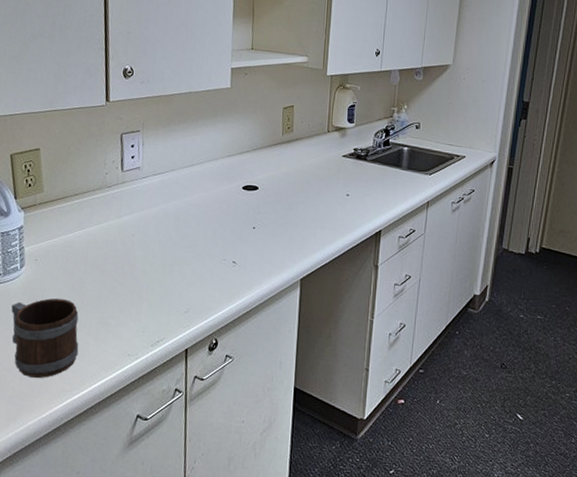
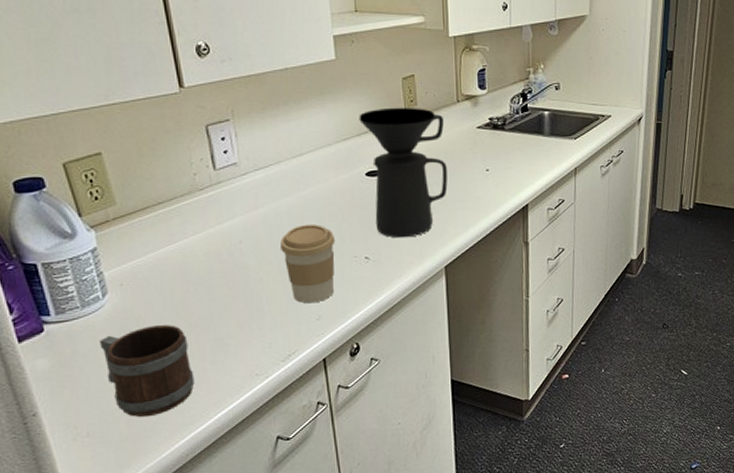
coffee cup: none [164,226,210,297] -> present [280,223,336,304]
coffee maker: none [243,132,314,249] -> present [359,107,448,238]

